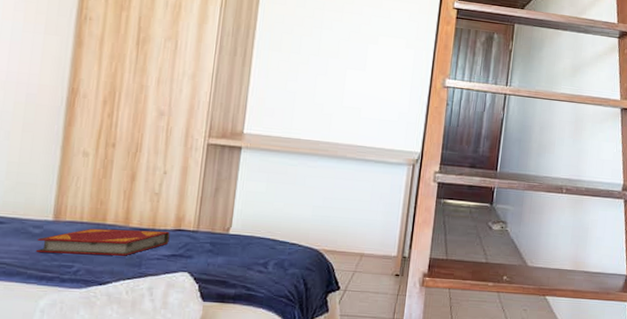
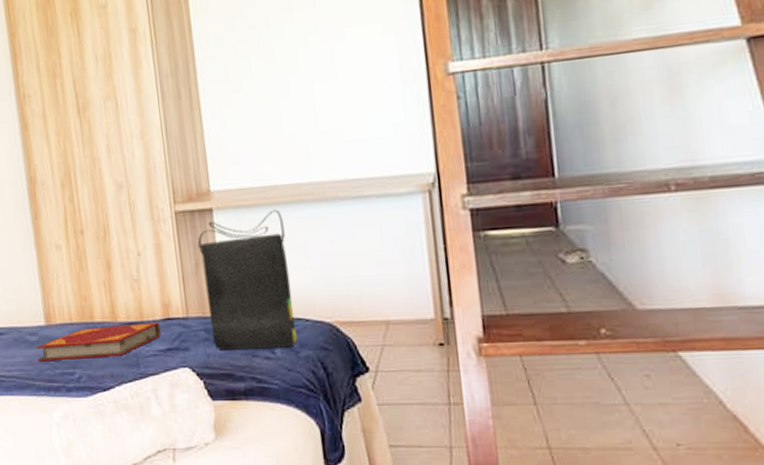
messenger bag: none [216,157,299,265] -> present [197,209,298,350]

